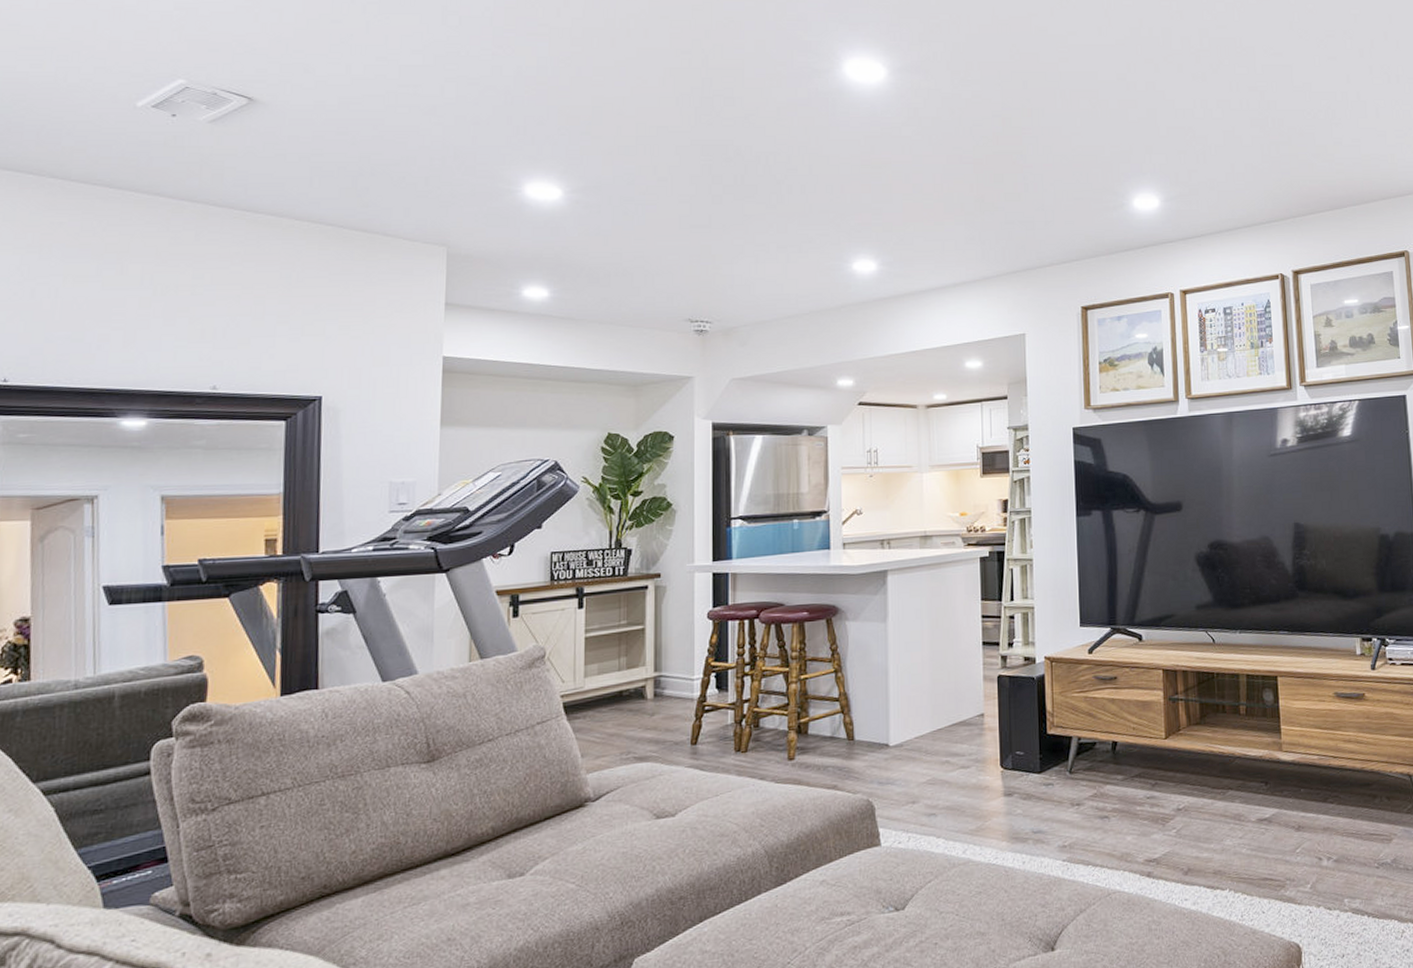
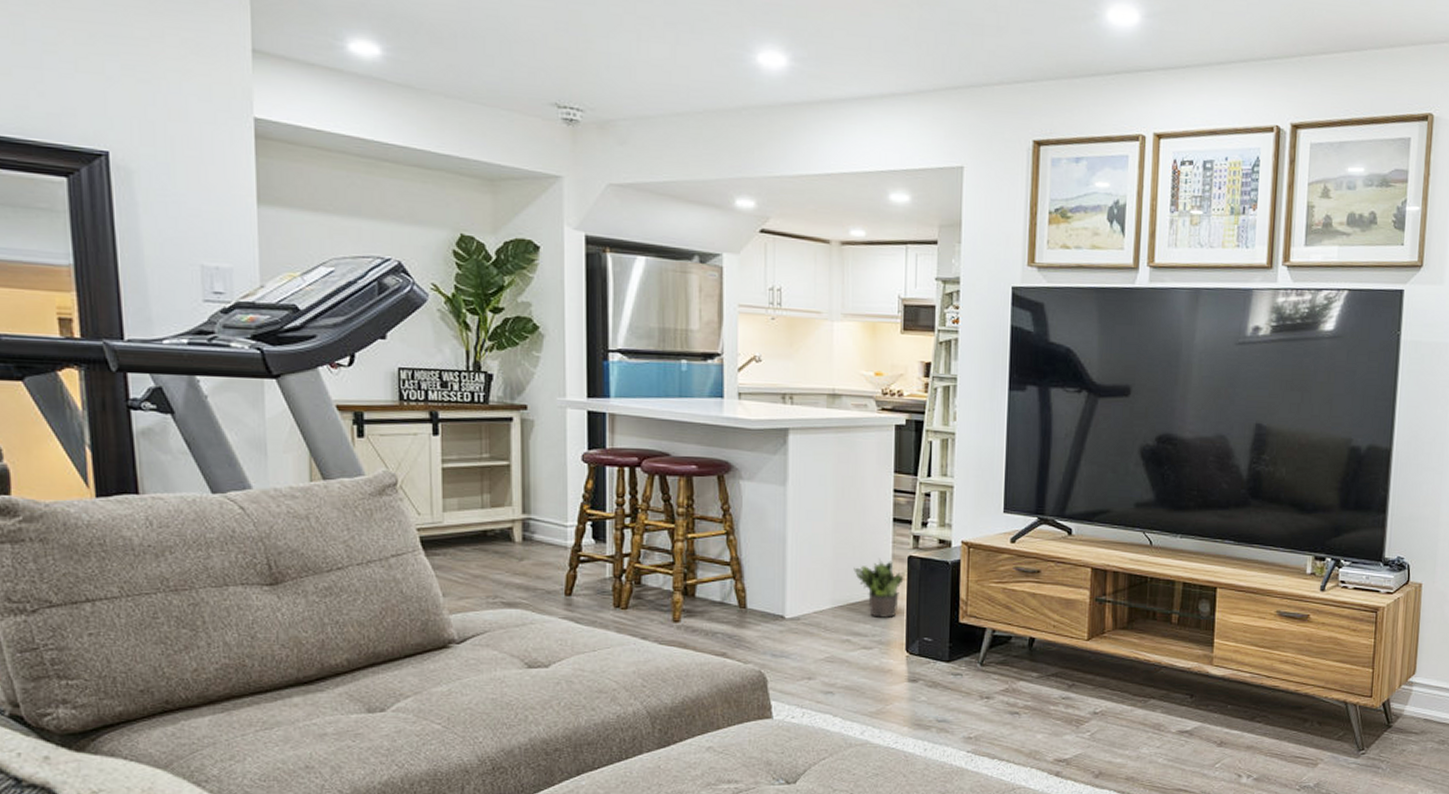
potted plant: none [949,681,998,738] -> present [853,559,907,619]

